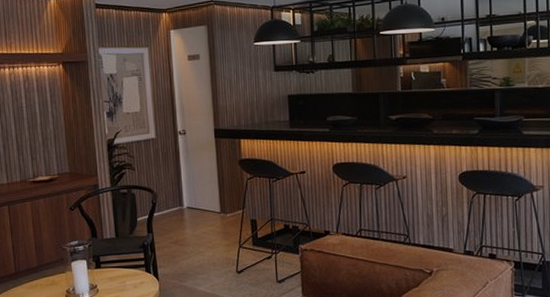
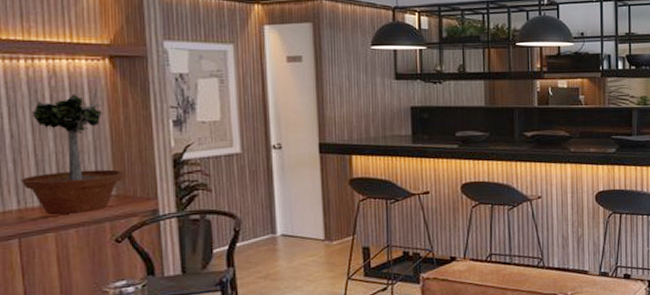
potted tree: none [8,88,74,188] -> present [21,88,124,216]

